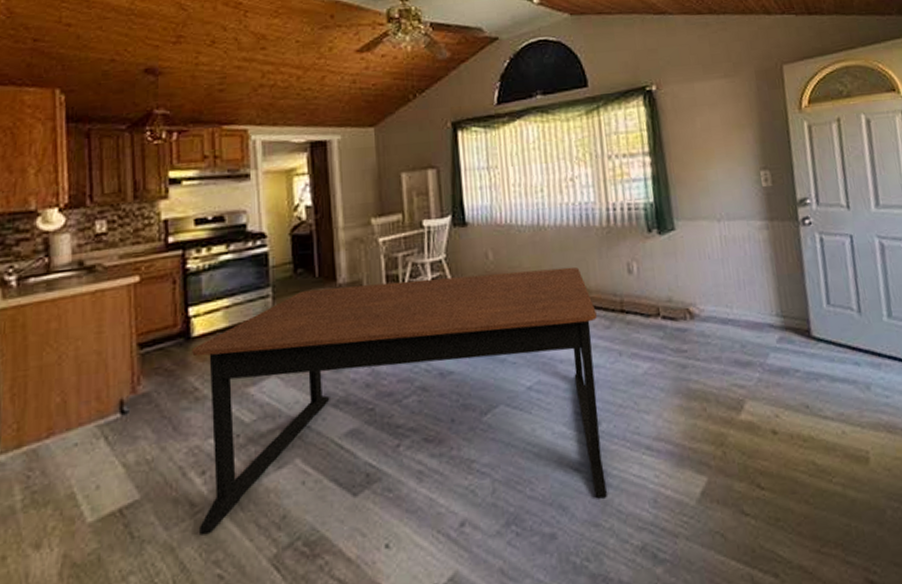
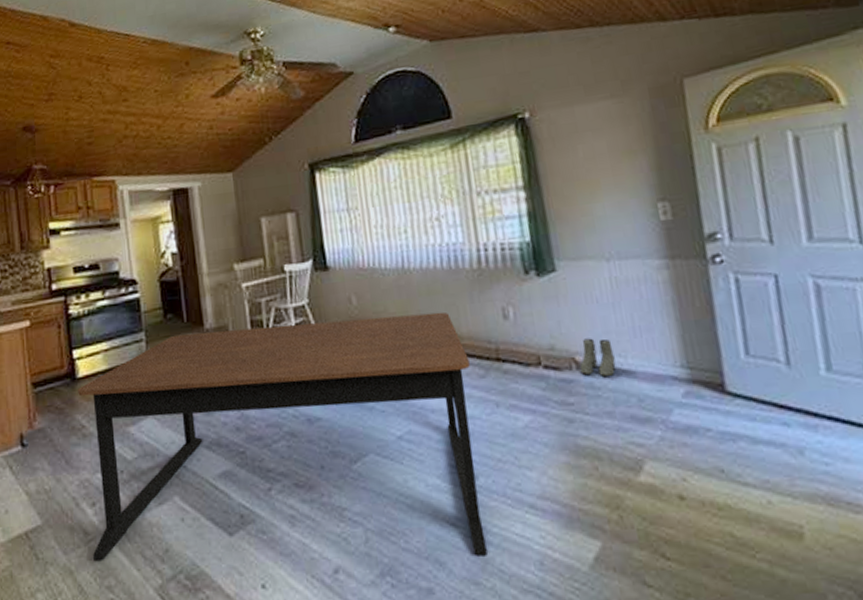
boots: none [692,290,724,326] -> present [579,338,616,377]

